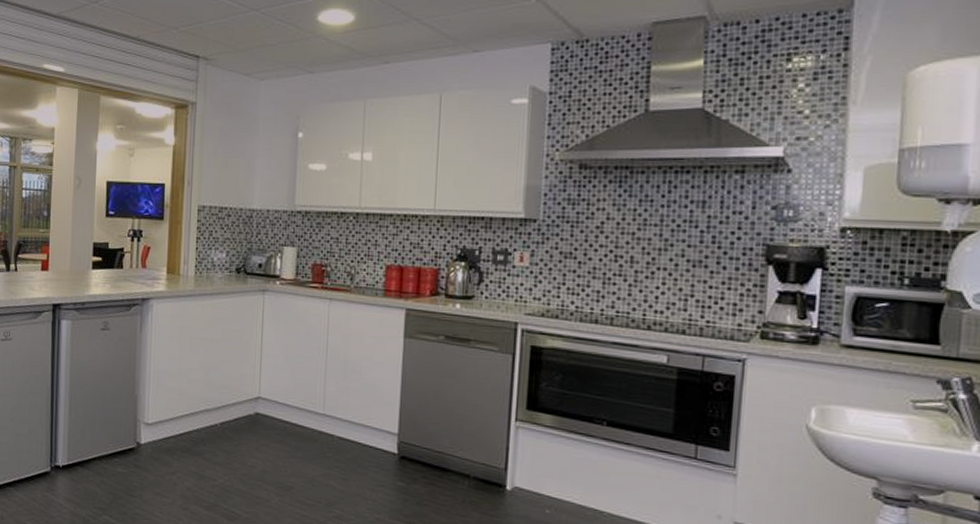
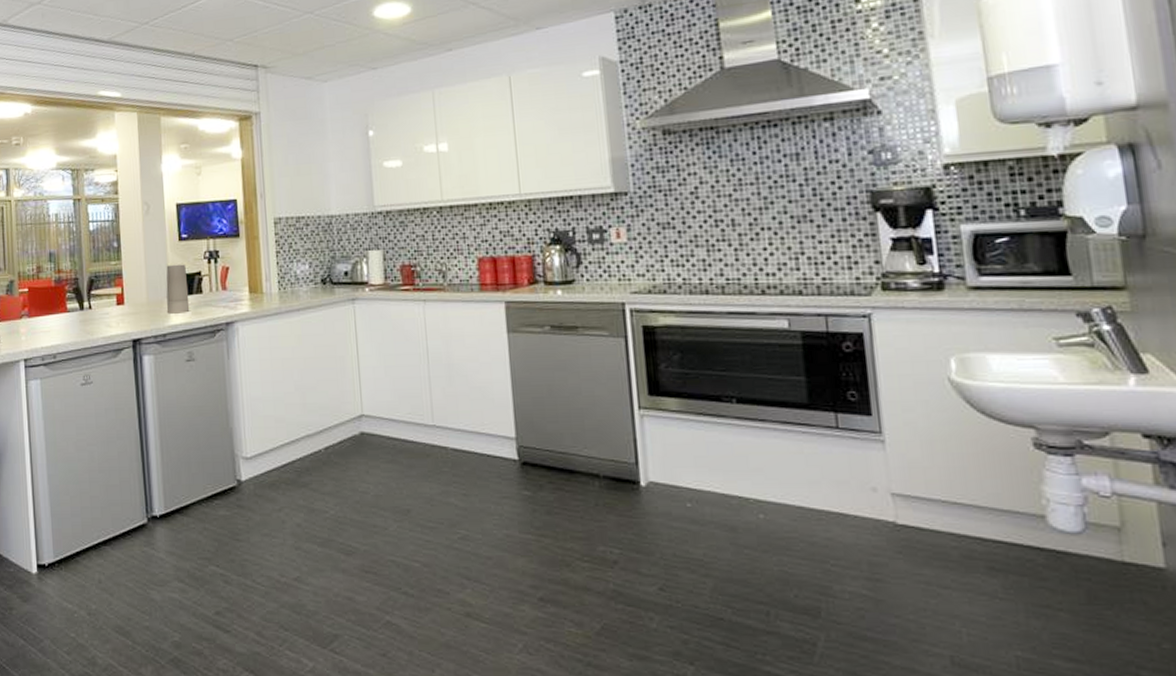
canister: none [87,238,110,285] -> present [166,264,190,314]

